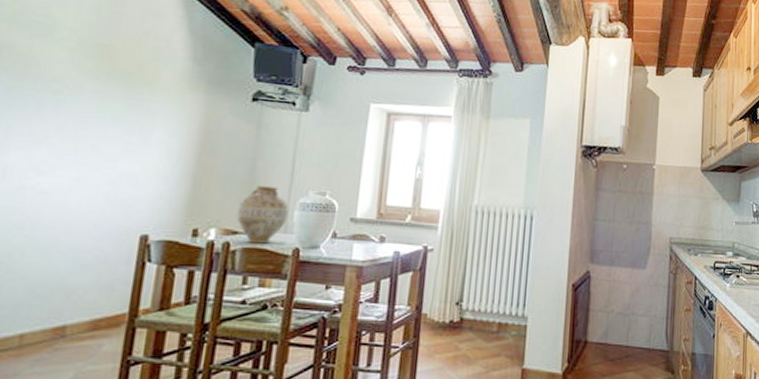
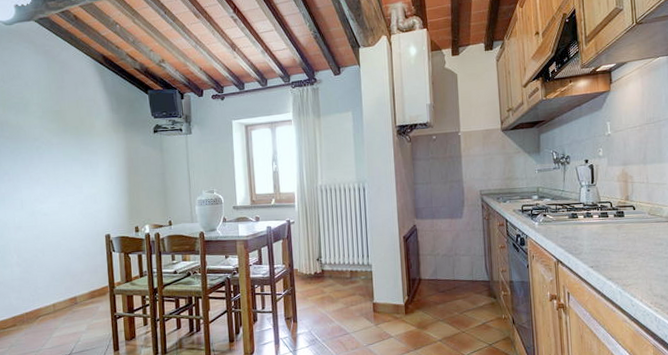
ceramic jug: present [236,186,290,244] -> none [159,191,193,232]

